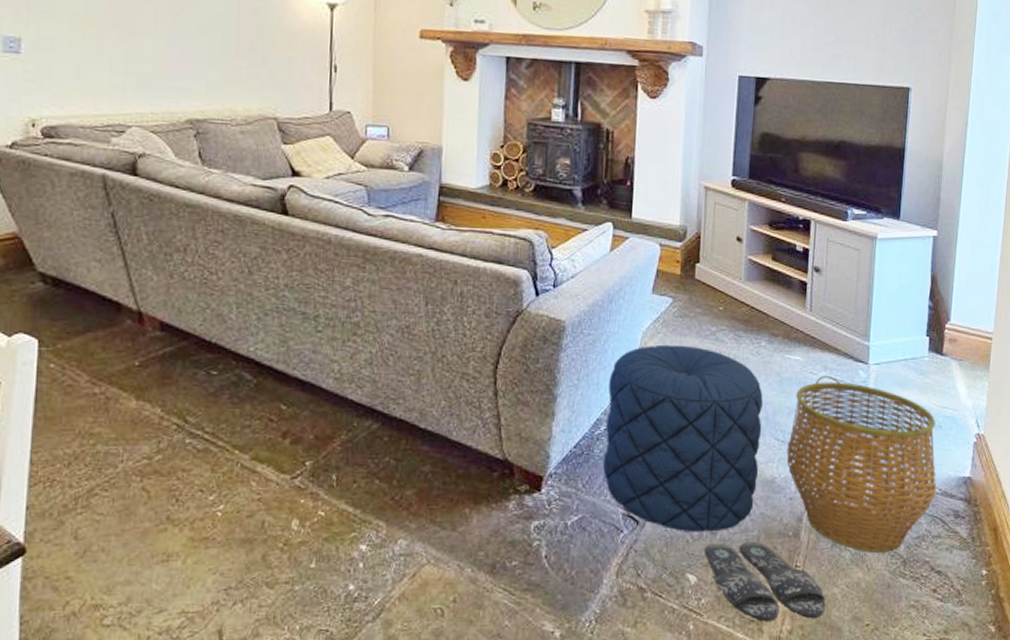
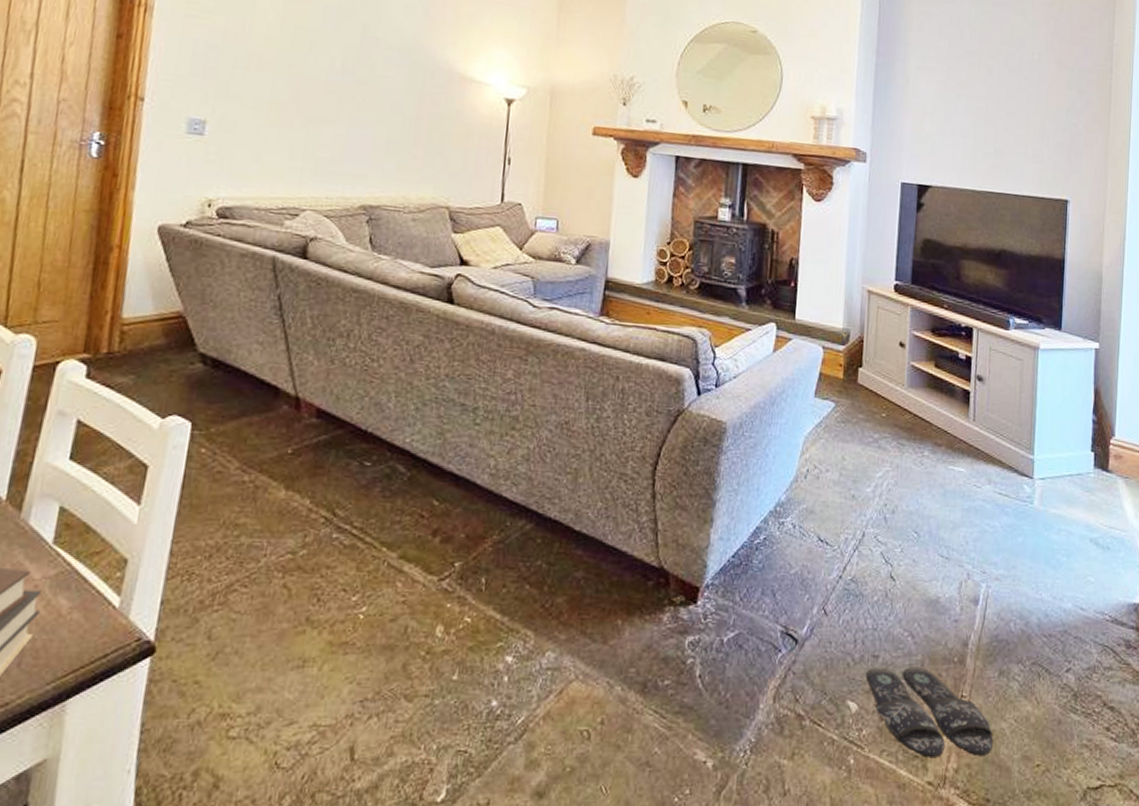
pouf: present [603,344,763,532] -> none [762,450,927,655]
basket: present [786,375,937,553] -> none [951,488,1107,684]

